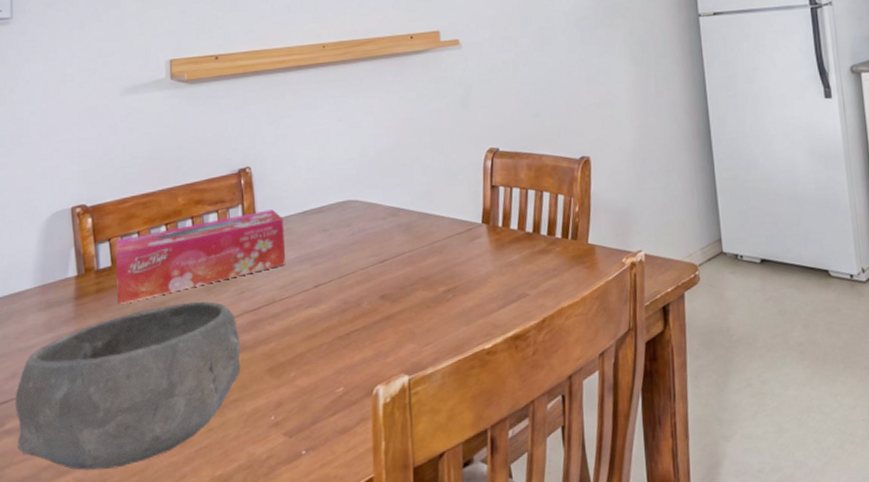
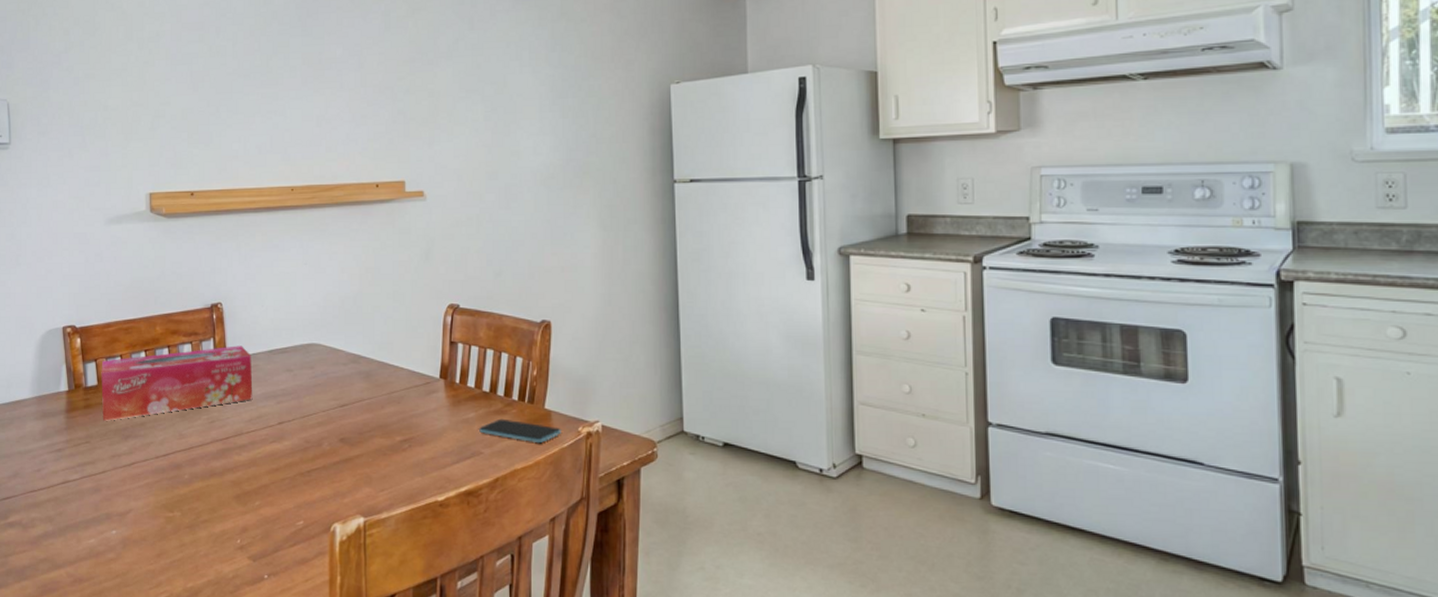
bowl: present [15,301,242,470] -> none [16,425,212,569]
smartphone: none [524,257,606,278] -> present [479,418,561,443]

